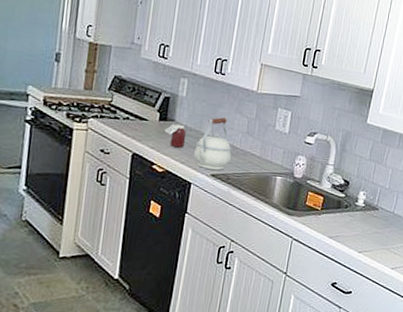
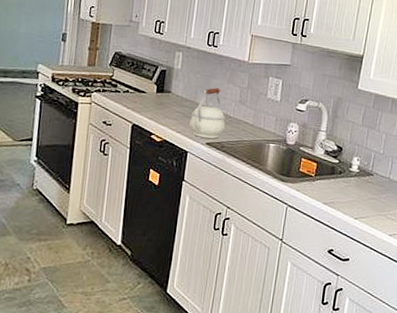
jar: present [164,123,187,148] -> none [161,95,182,118]

